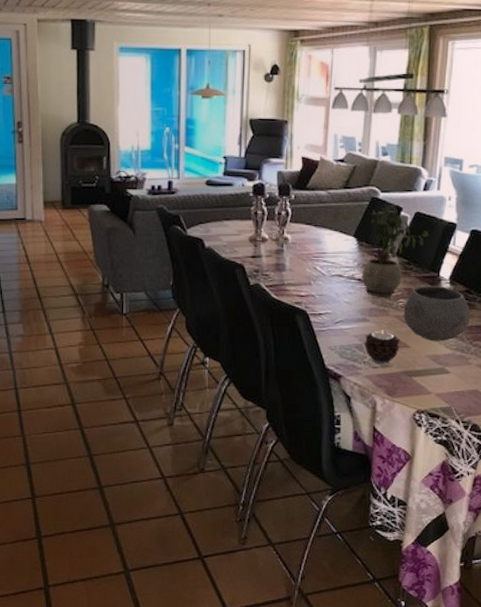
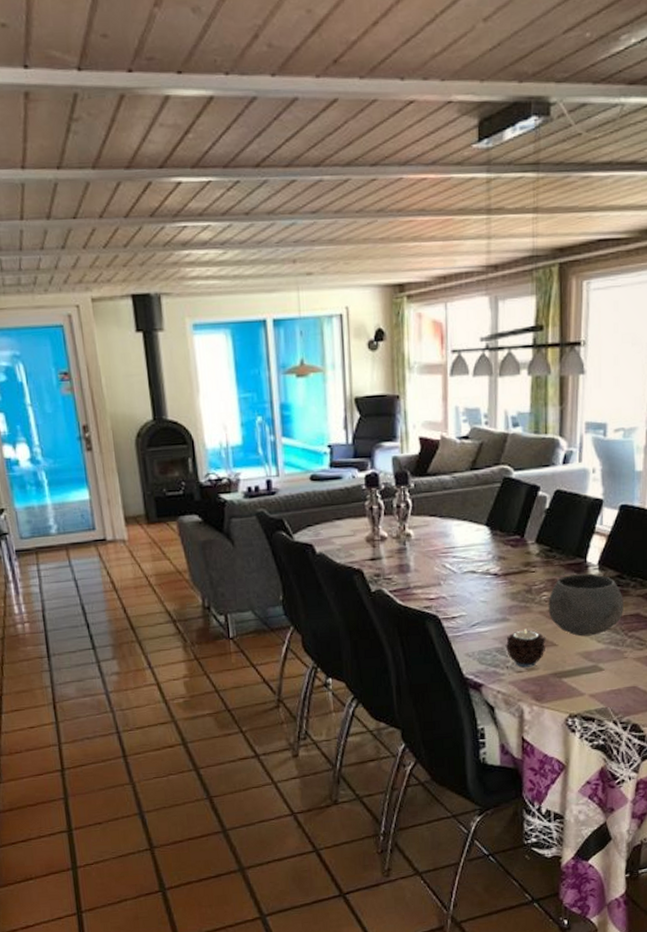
potted plant: present [362,205,429,298] -> none [498,484,572,593]

